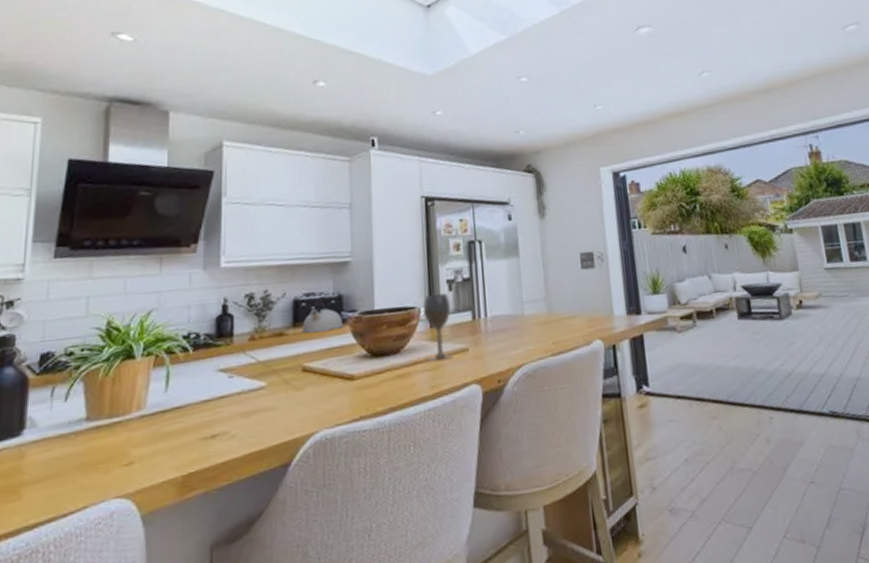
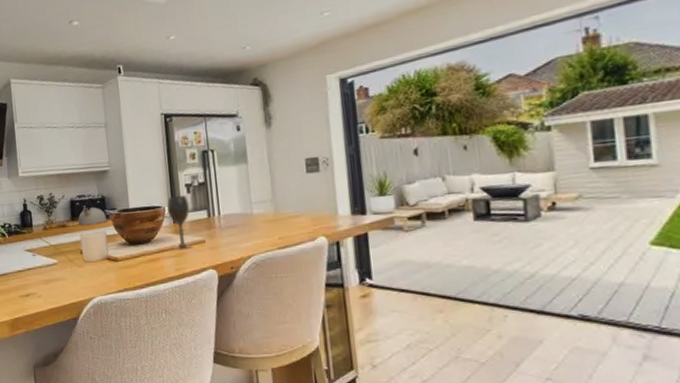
mug: none [303,339,342,384] -> present [79,230,109,263]

